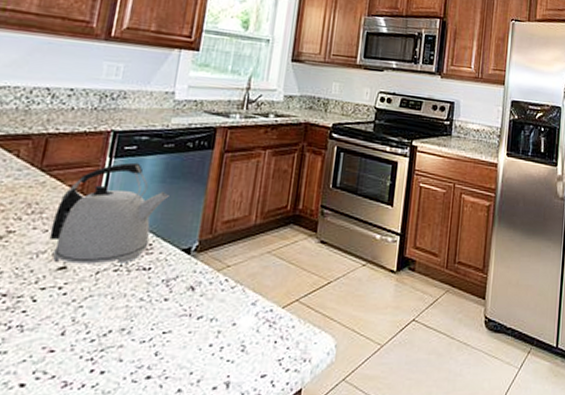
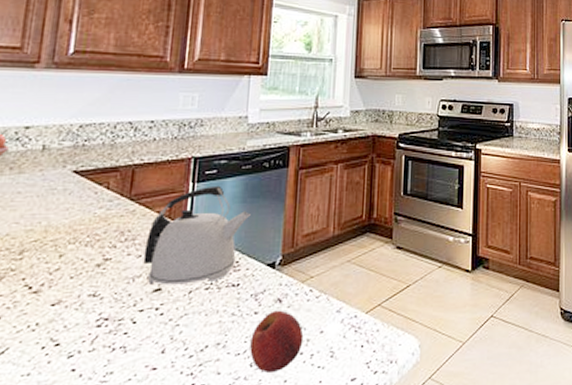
apple: none [156,298,215,363] -> present [250,310,304,373]

